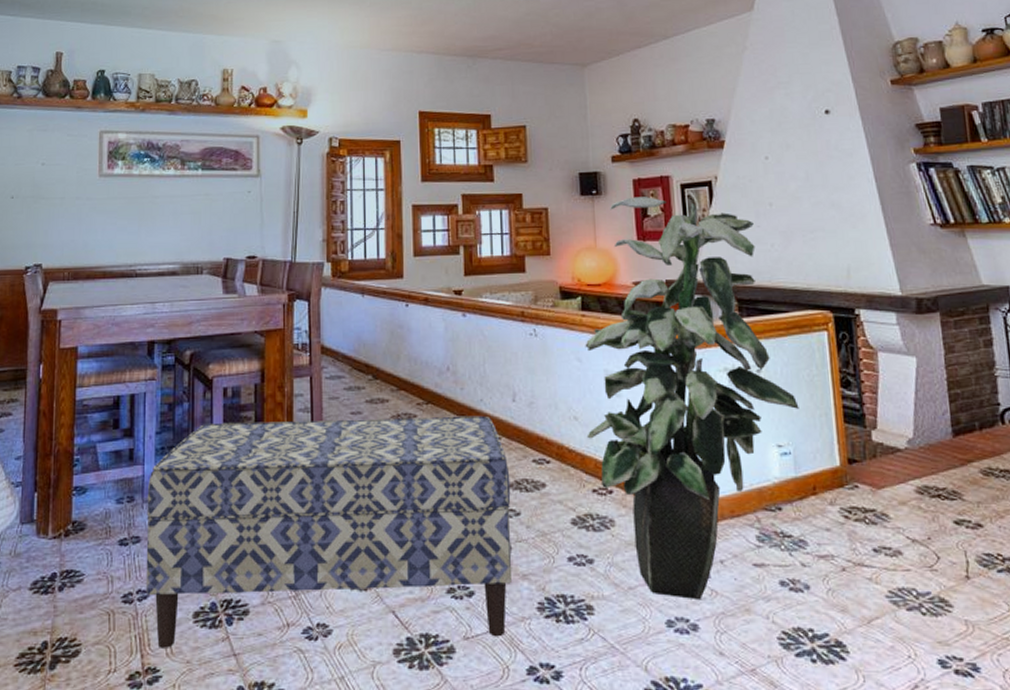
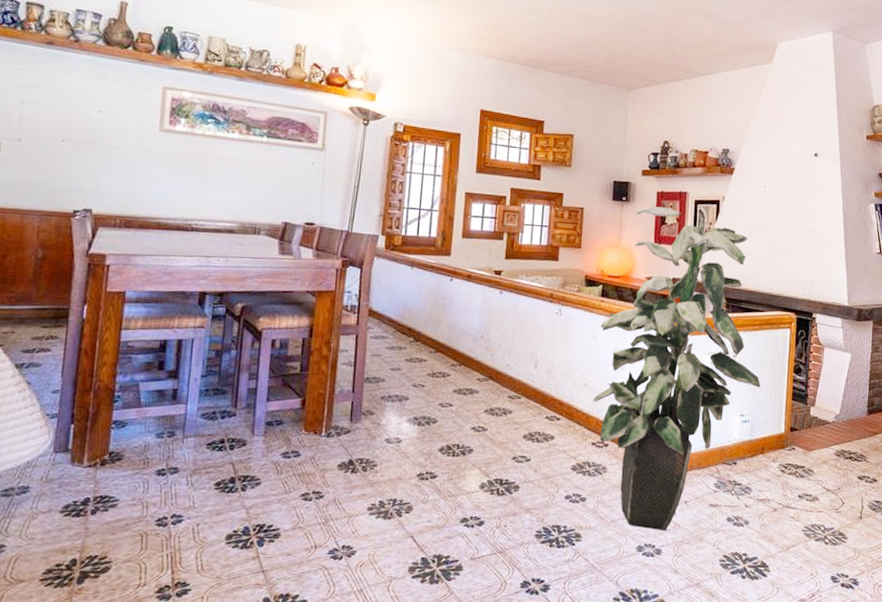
bench: present [145,415,513,648] -> none [180,370,525,565]

